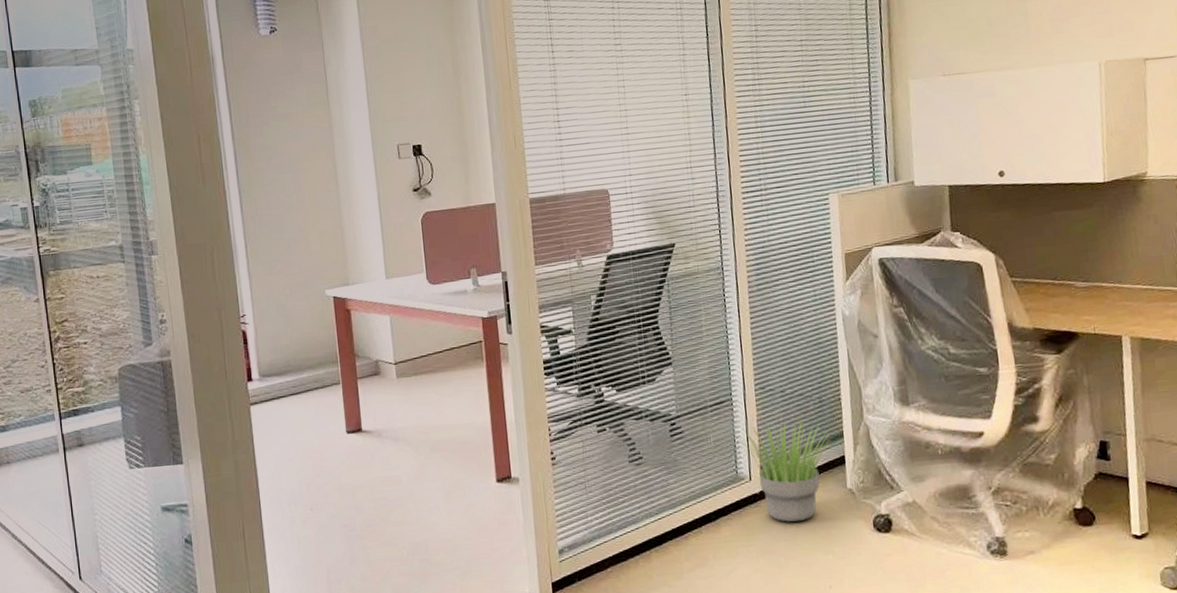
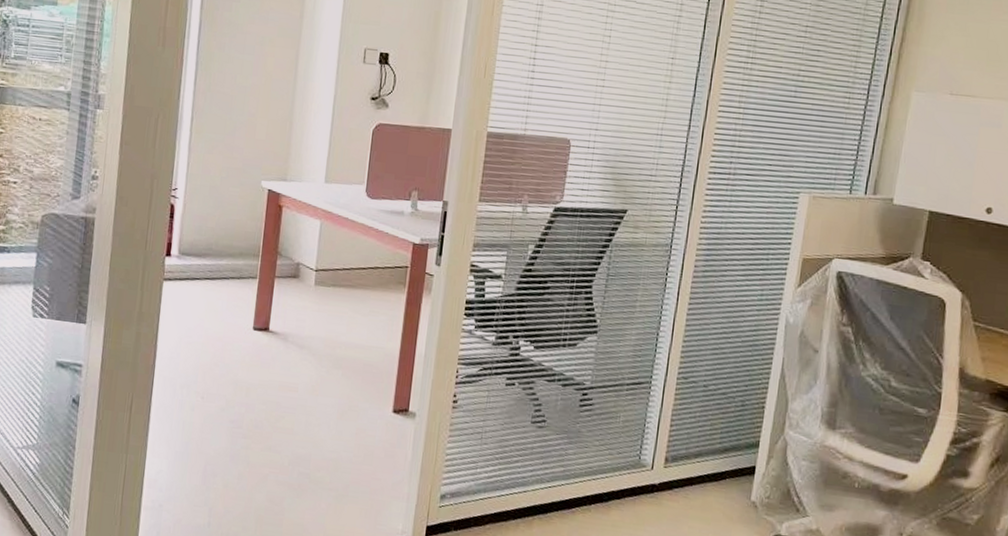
potted plant: present [739,422,831,523] -> none [650,415,745,523]

